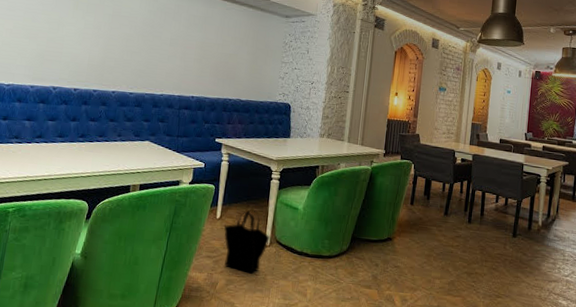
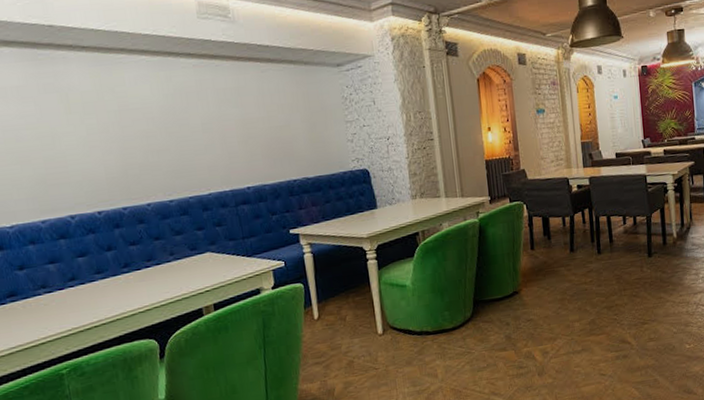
tote bag: present [224,209,270,274] -> none [326,299,382,370]

